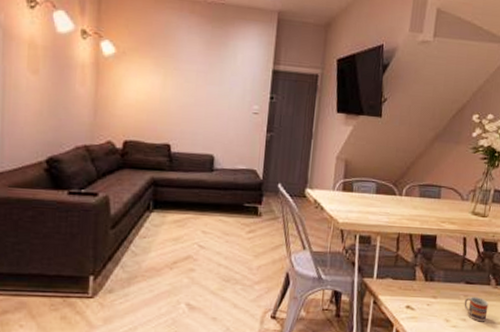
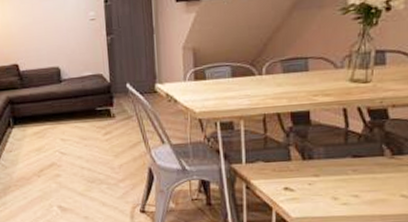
cup: present [464,297,489,322] -> none [353,170,385,197]

